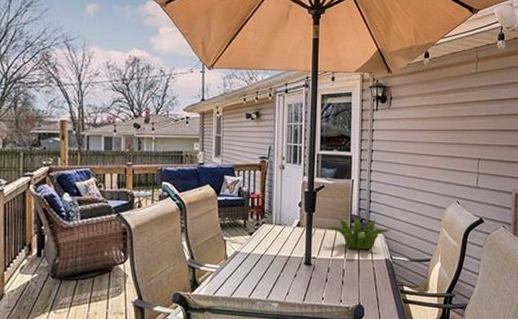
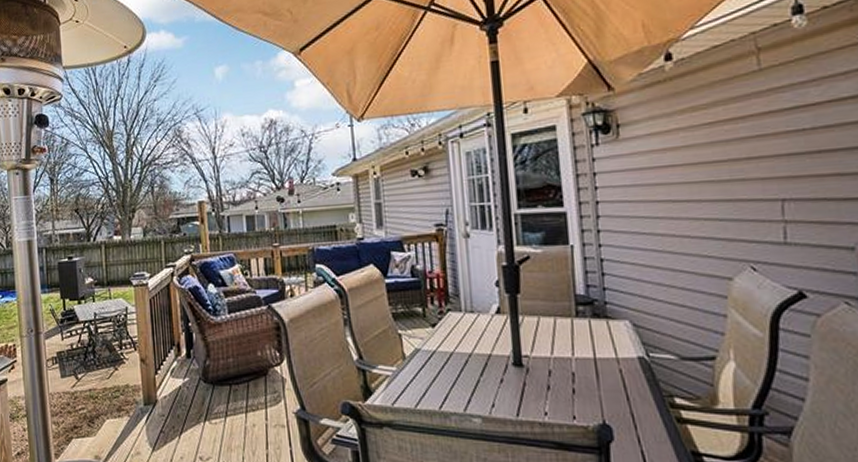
plant: present [328,218,391,250] -> none [541,299,642,344]

